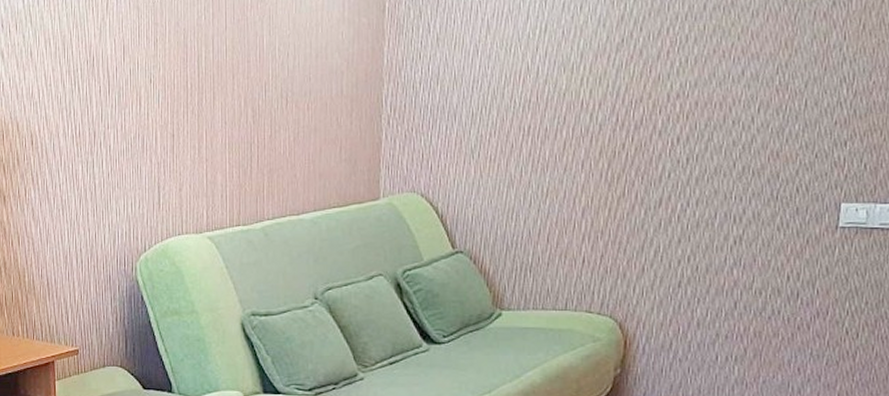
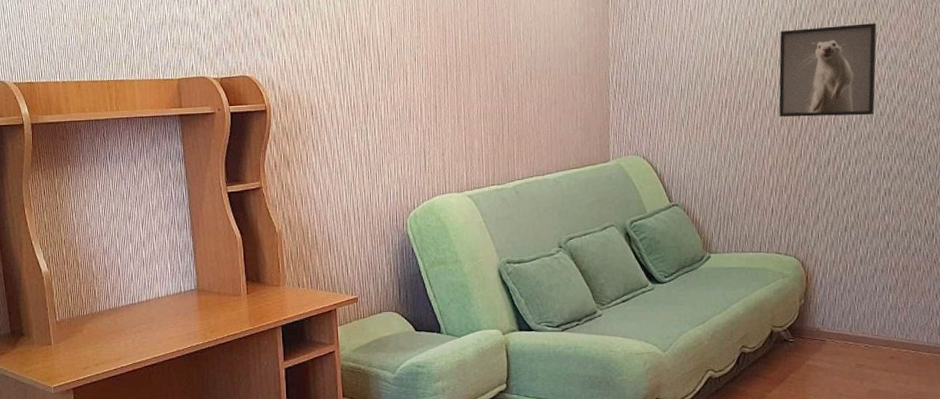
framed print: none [597,30,733,148] -> present [779,23,877,118]

